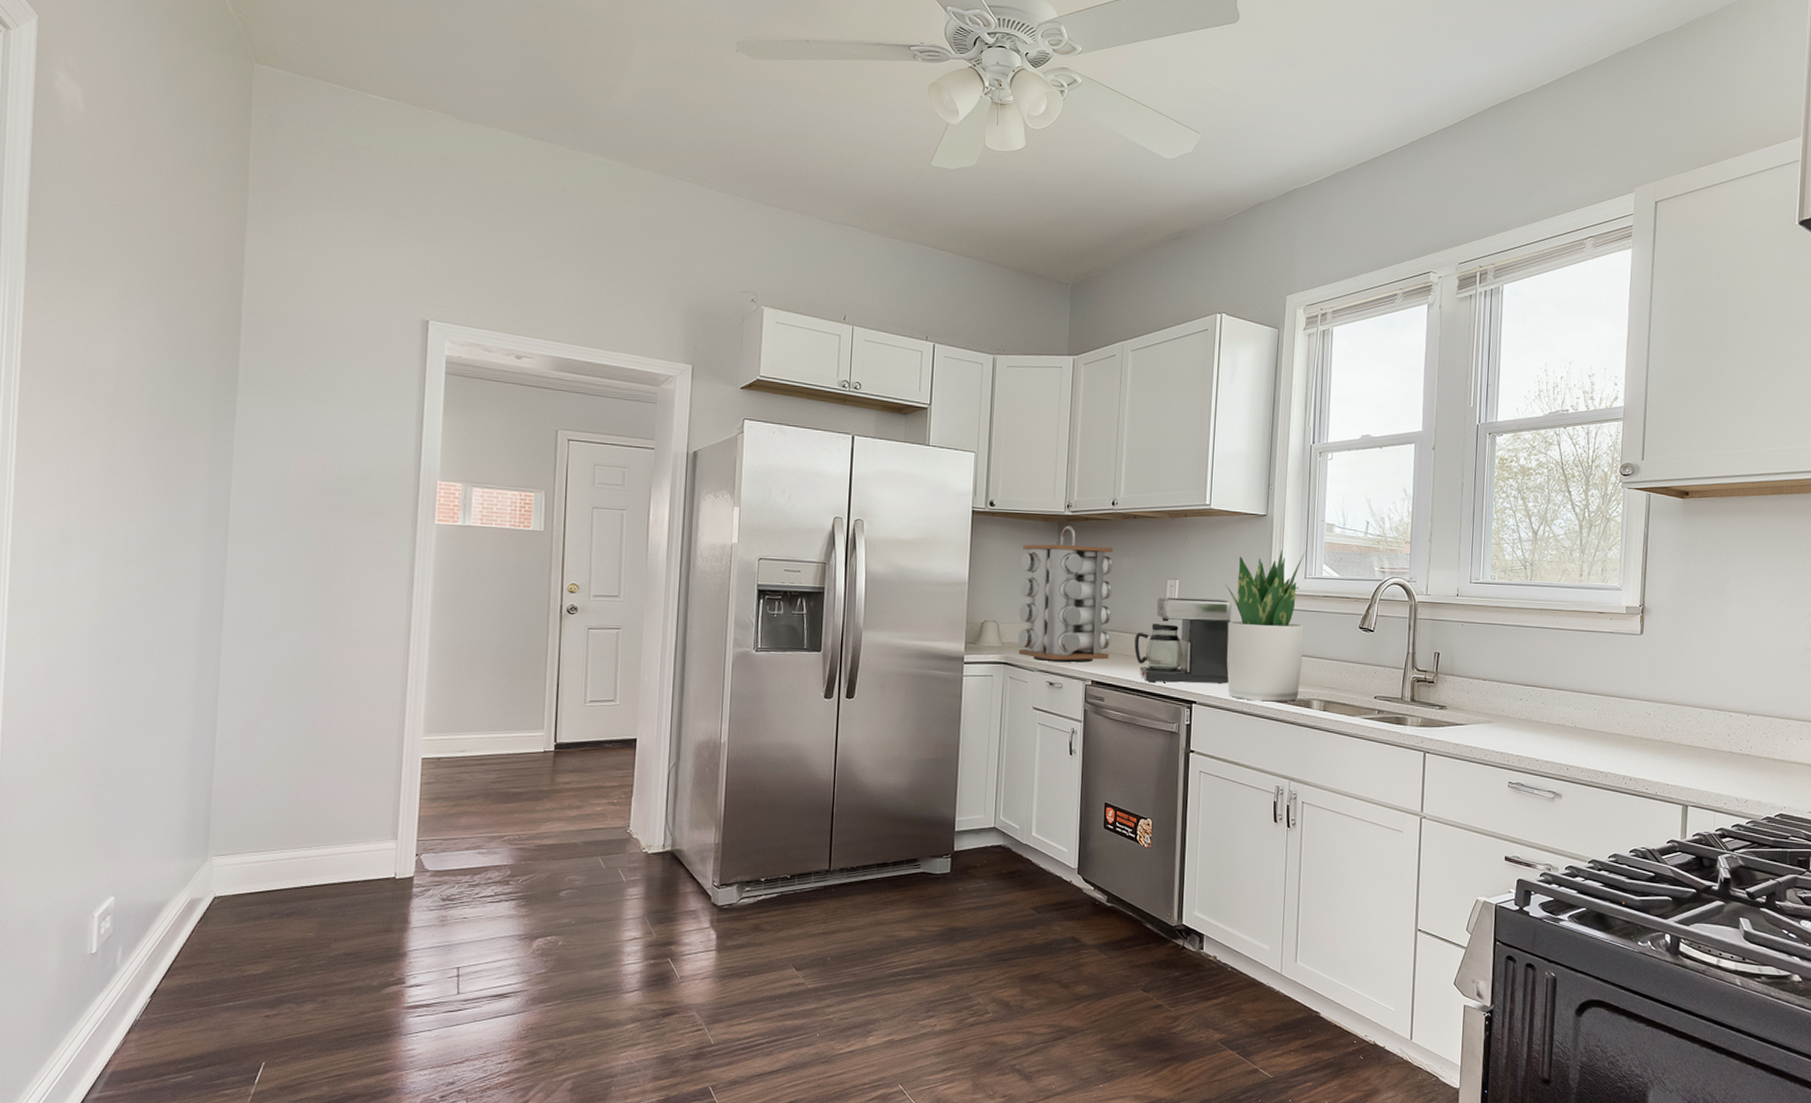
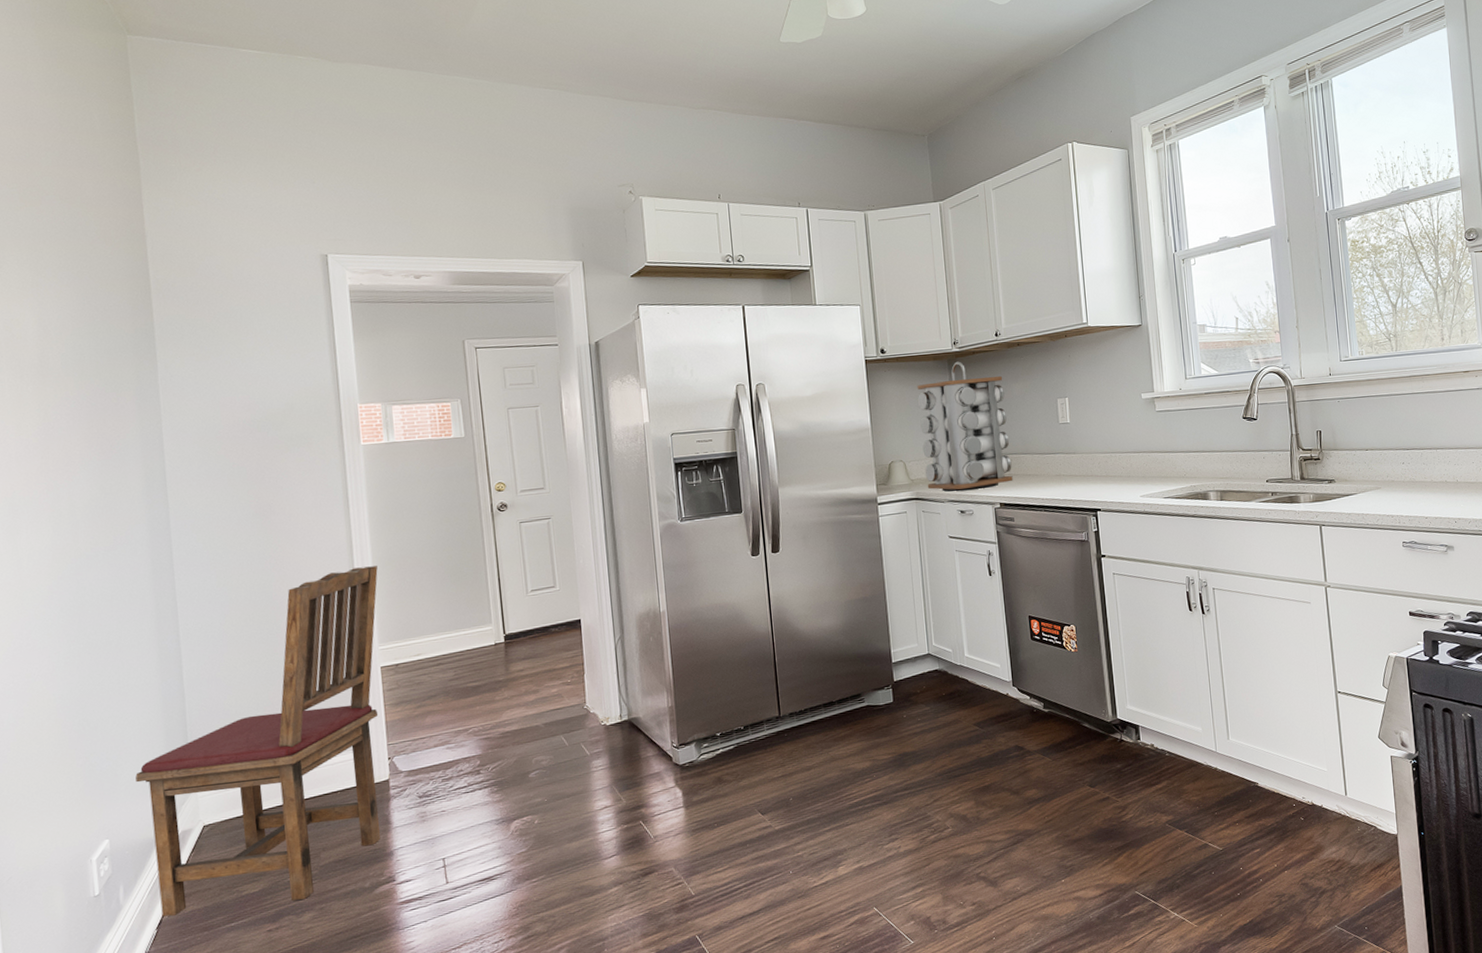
dining chair: none [151,651,434,988] -> present [135,566,380,917]
coffee maker: present [1134,597,1233,685] -> none [1034,410,1129,498]
planter: present [1225,550,1306,702] -> none [1112,354,1196,501]

